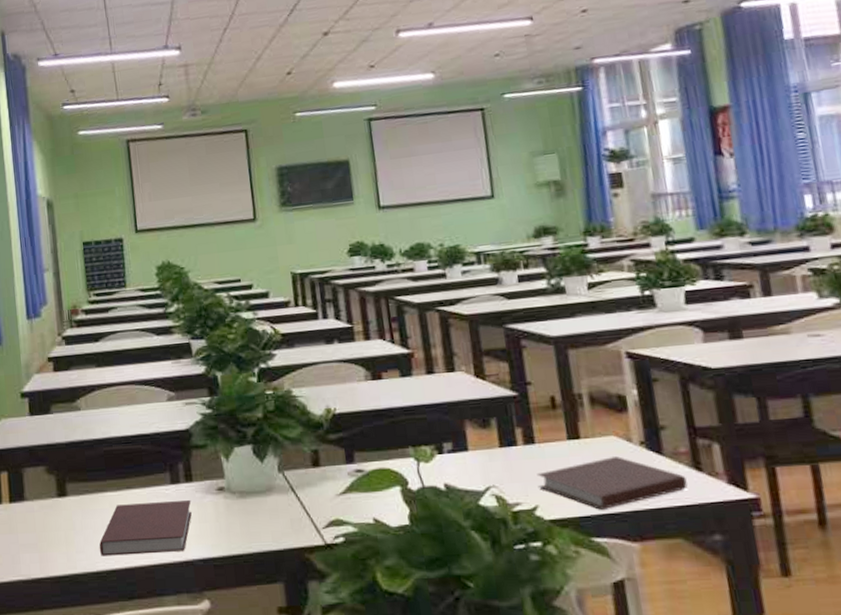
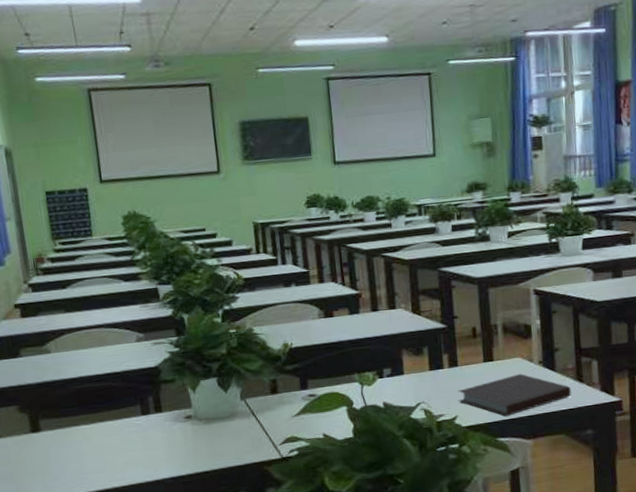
notebook: present [99,500,192,556] -> none [74,428,162,482]

